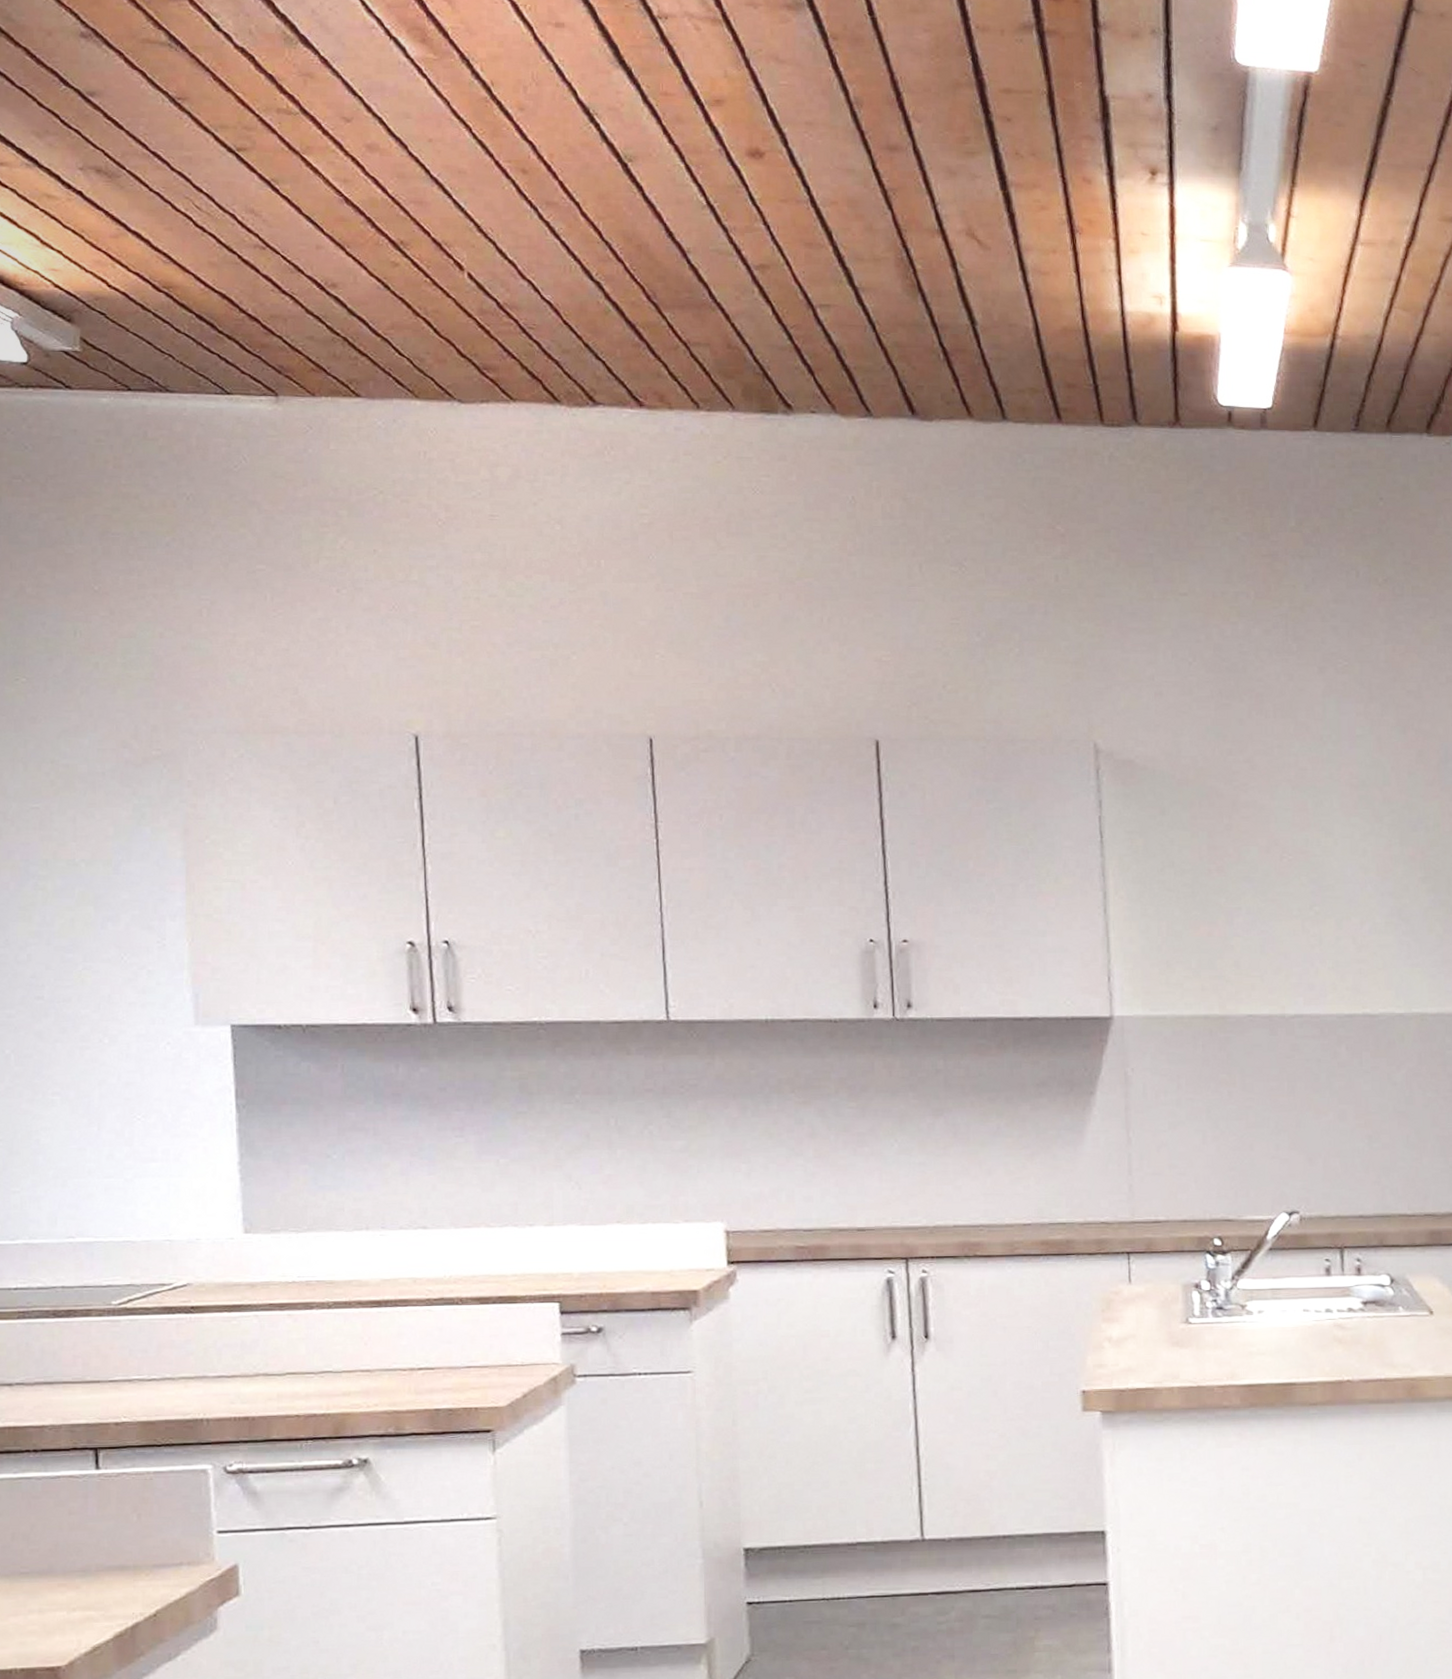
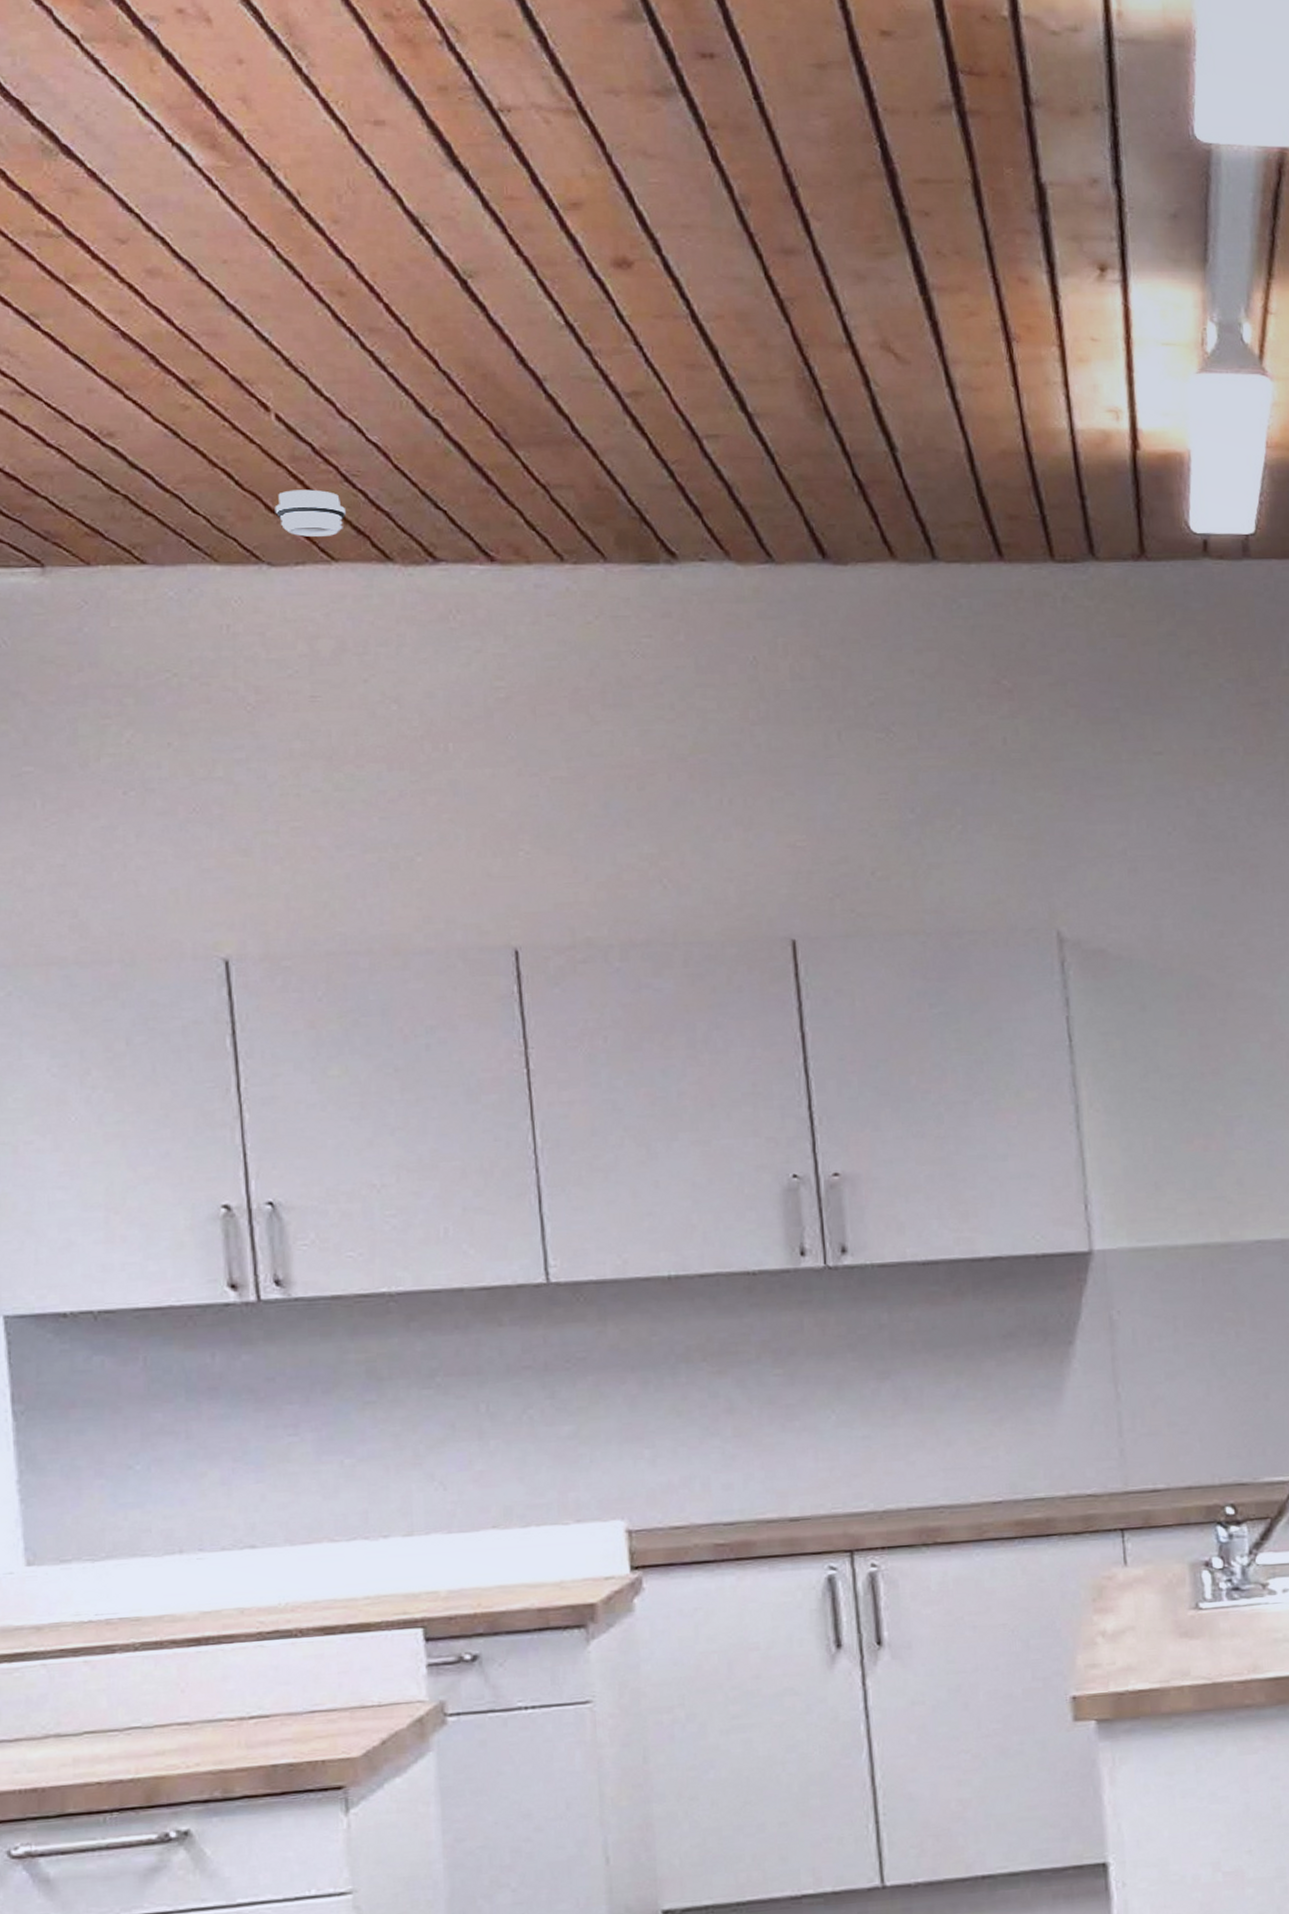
smoke detector: none [465,338,524,379] -> present [274,489,347,537]

